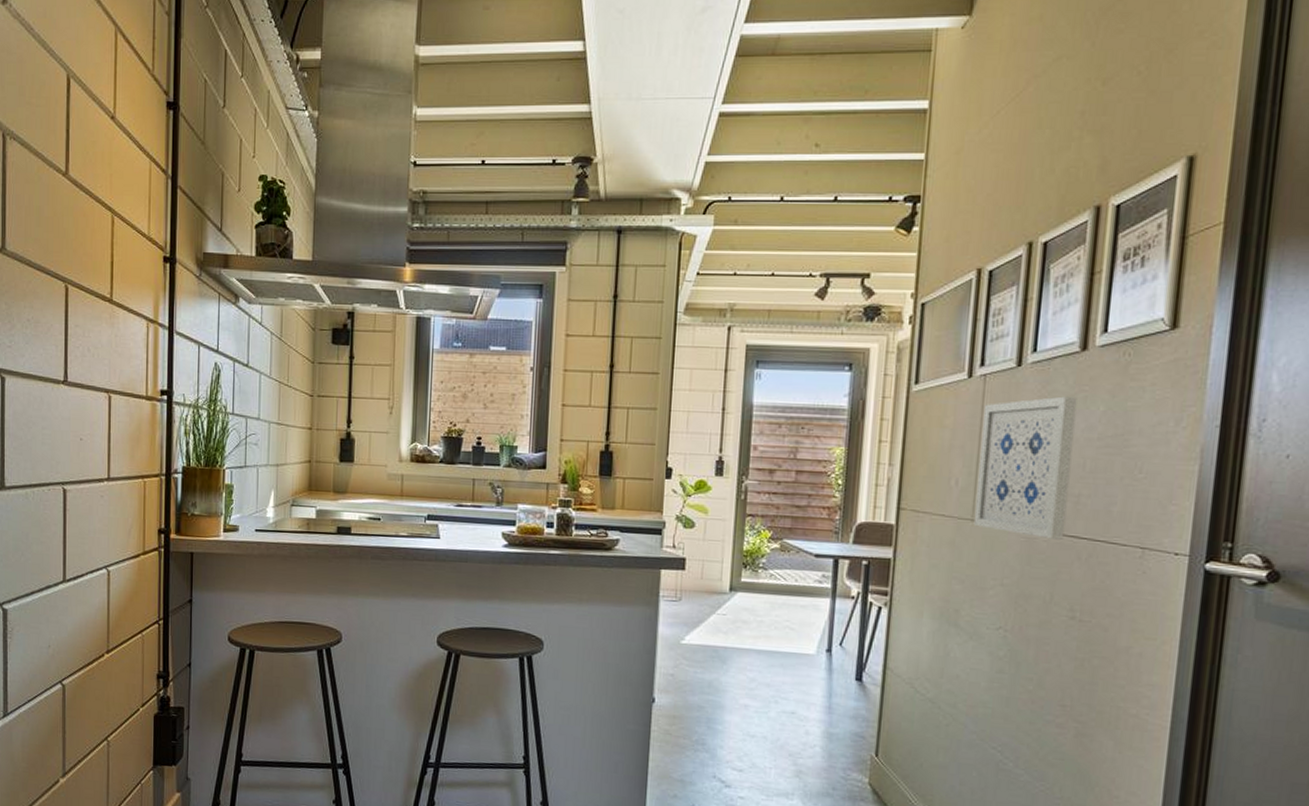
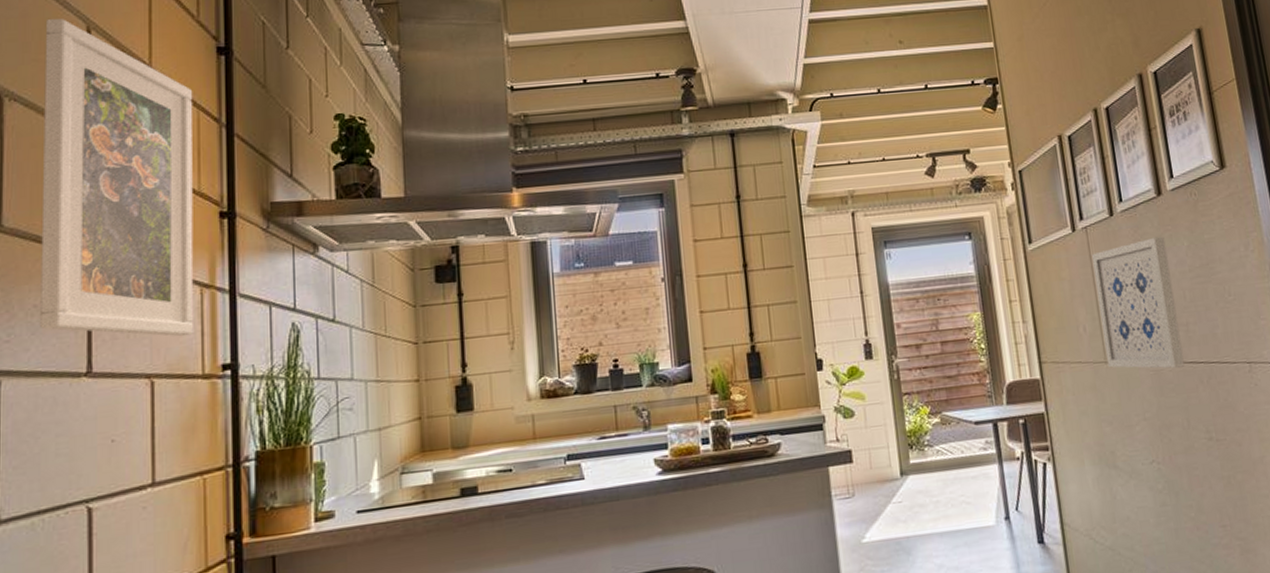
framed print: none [32,65,147,362] -> present [40,18,194,337]

